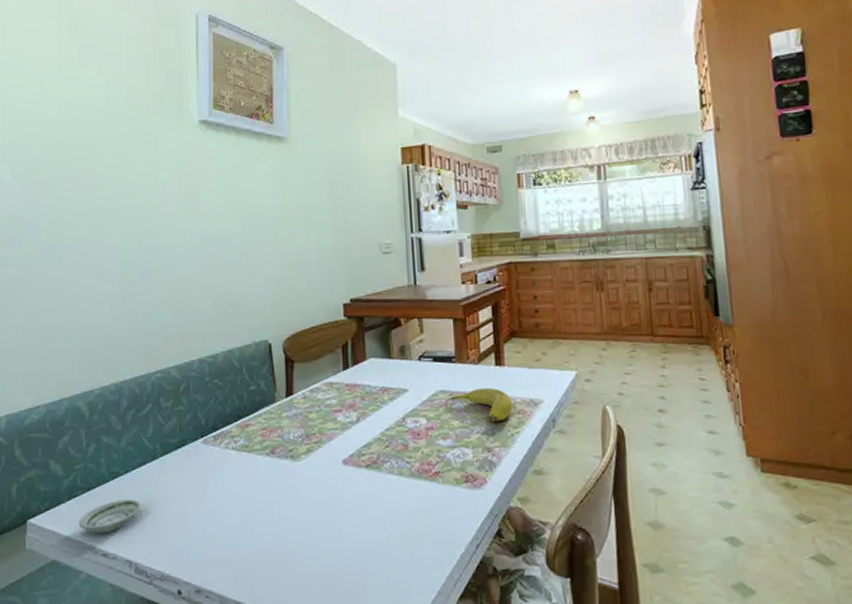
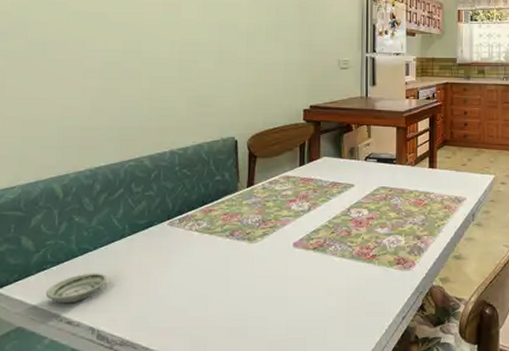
fruit: present [447,388,513,421] -> none [387,187,441,214]

